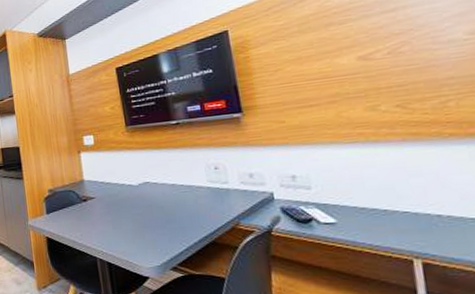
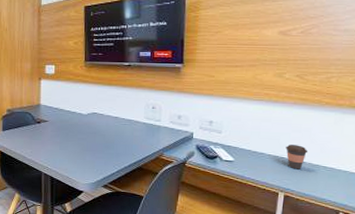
coffee cup: none [406,193,442,226] -> present [286,145,308,170]

